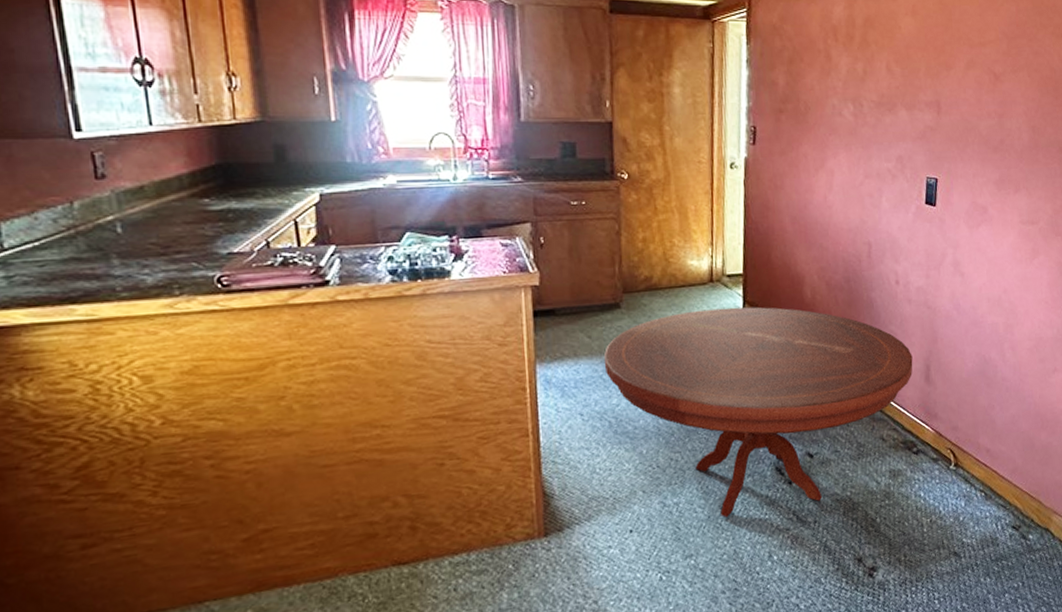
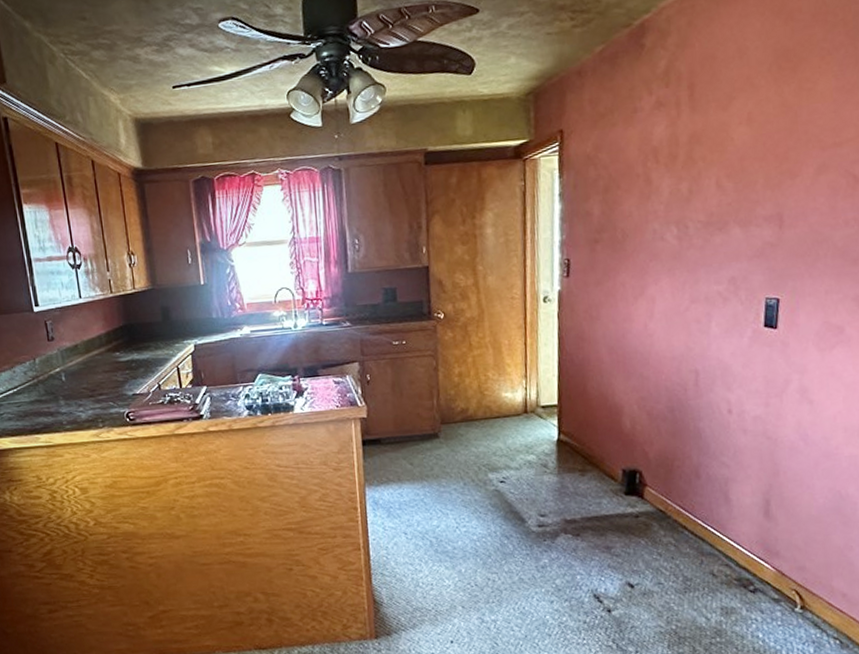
round table: present [603,307,913,517] -> none [424,437,749,638]

